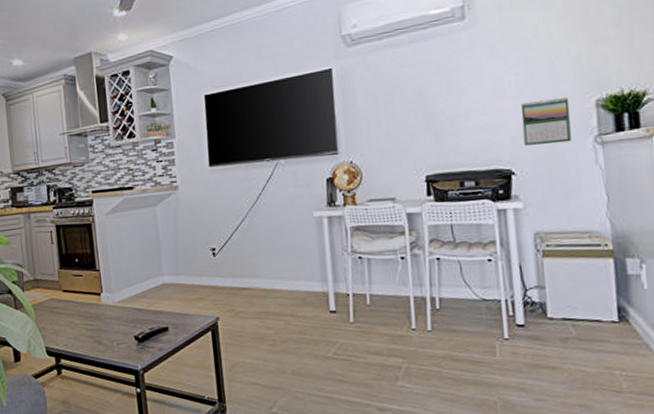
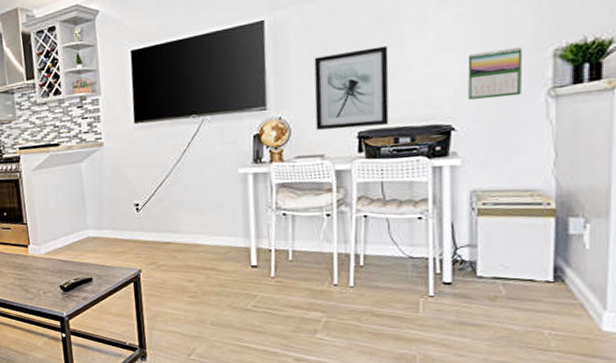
wall art: none [380,94,454,174] -> present [314,45,389,130]

